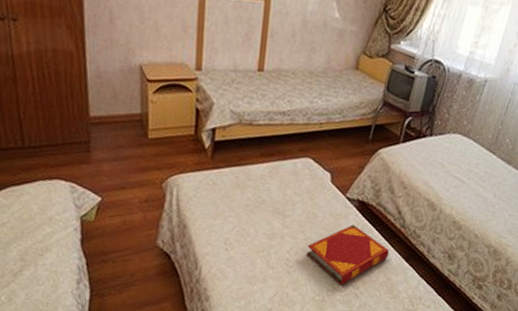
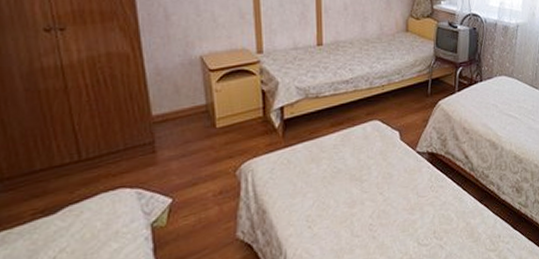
hardback book: present [307,225,390,286] -> none [388,177,464,240]

